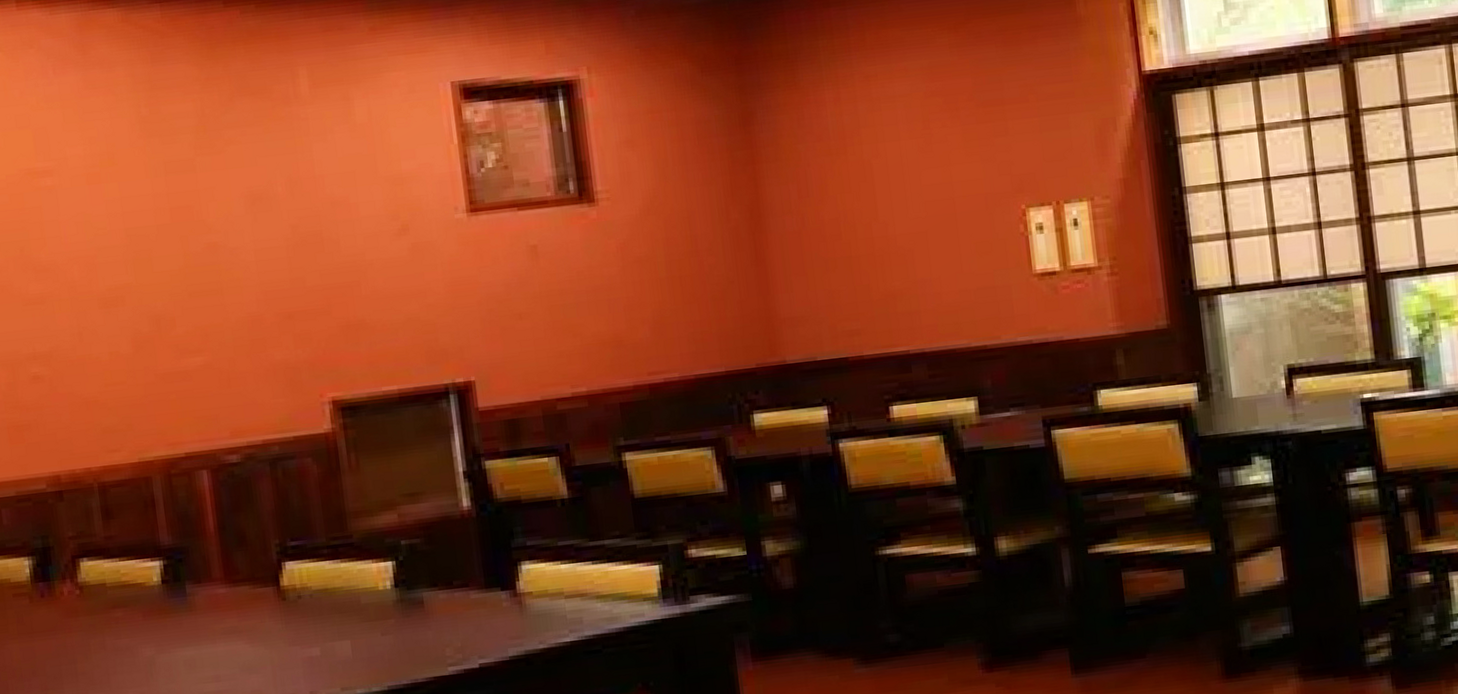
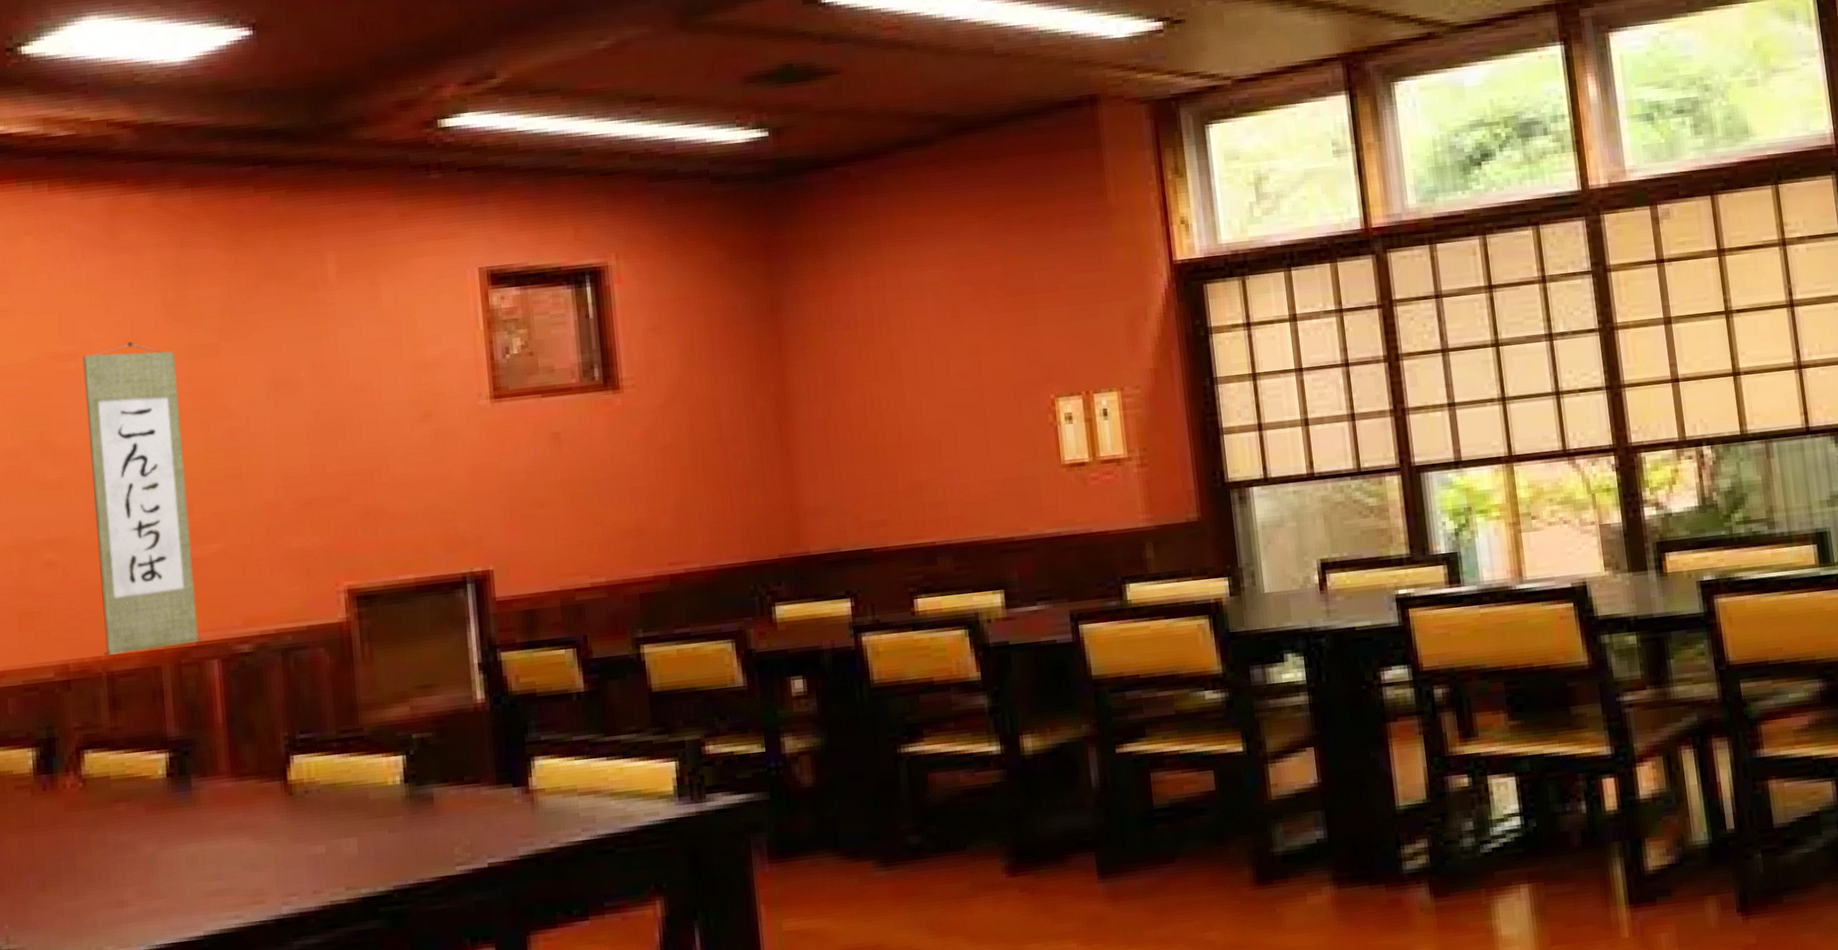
wall scroll: none [58,157,191,467] -> present [82,341,203,656]

